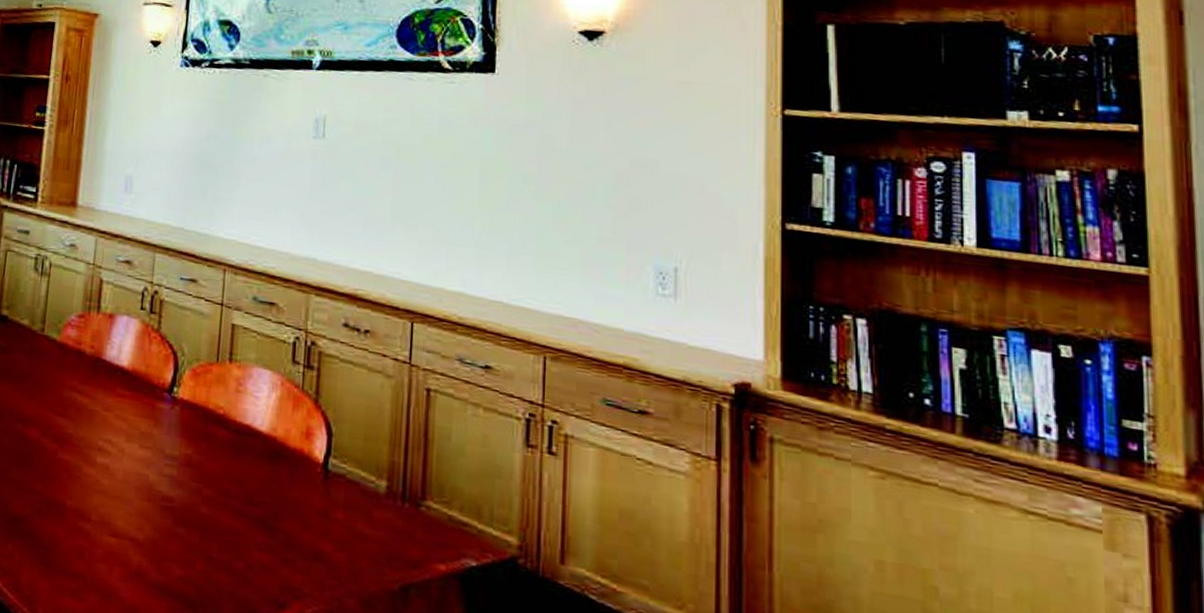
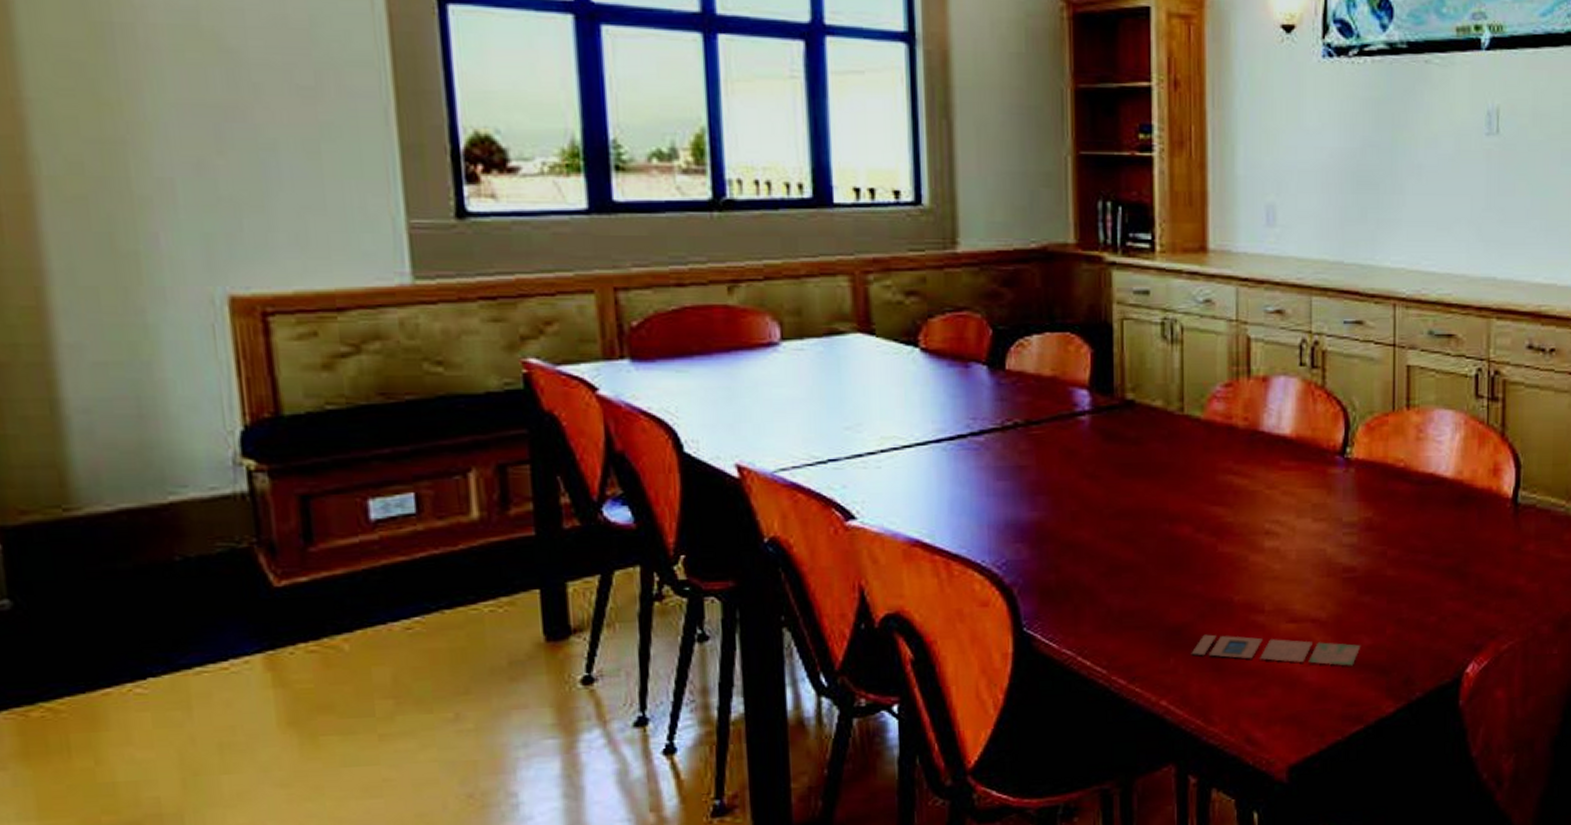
papers: none [26,529,173,592] -> present [1191,634,1361,666]

